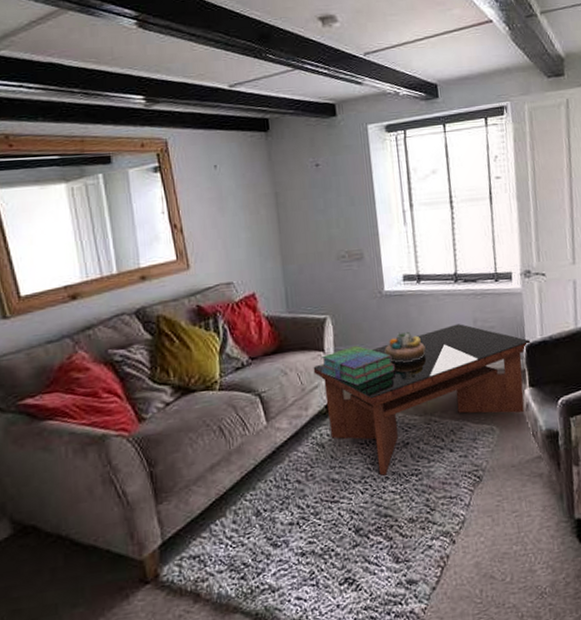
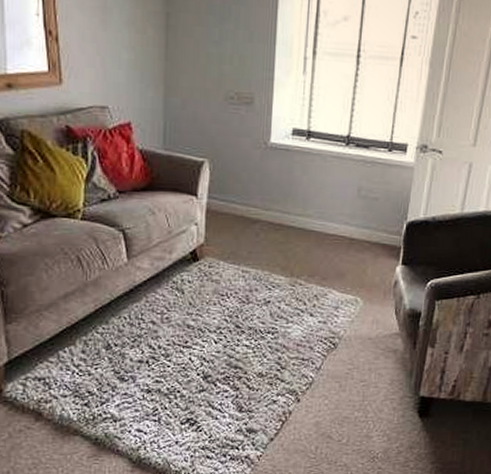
coffee table: present [313,324,531,476] -> none [183,189,413,329]
stack of books: present [320,345,396,386] -> none [190,195,269,237]
decorative bowl: present [384,331,426,363] -> none [260,188,303,221]

